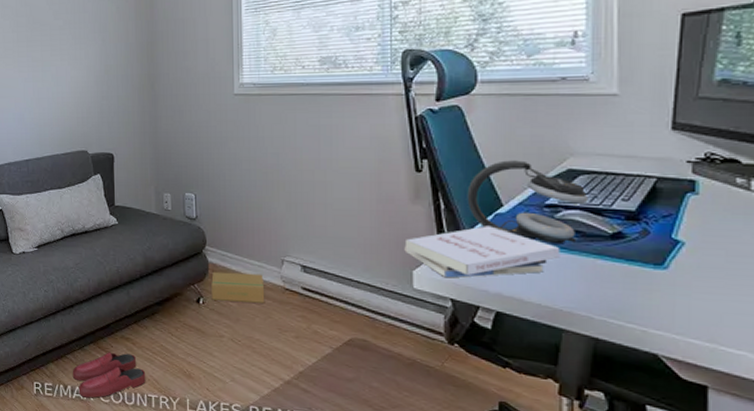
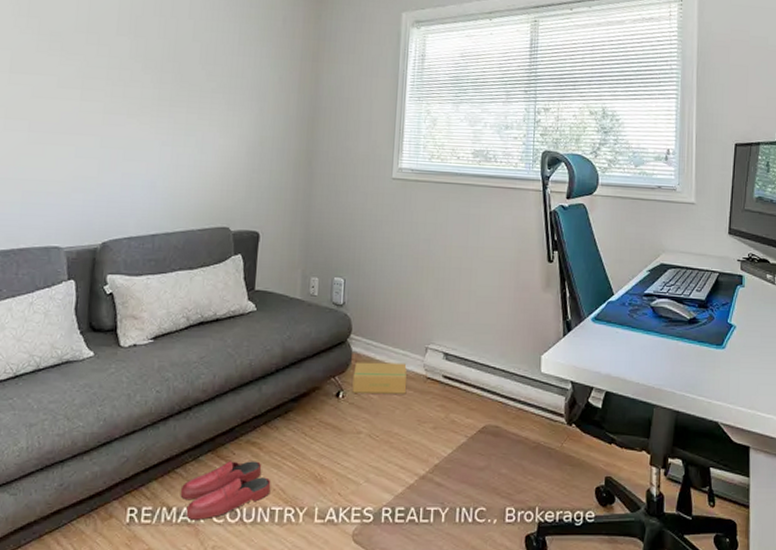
books: present [404,226,560,278] -> none [535,312,654,362]
headphones: present [467,160,589,245] -> none [587,254,675,329]

